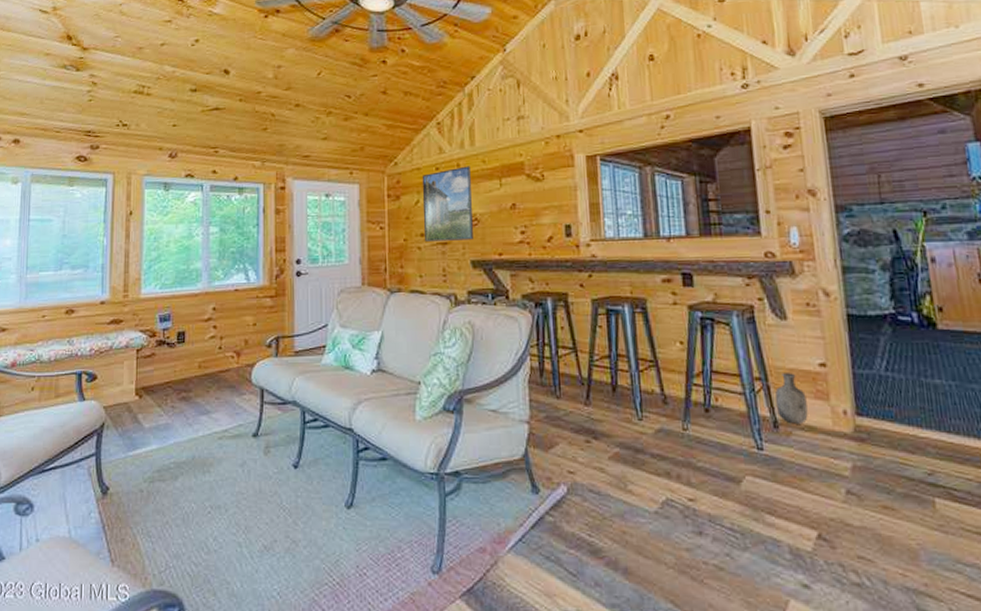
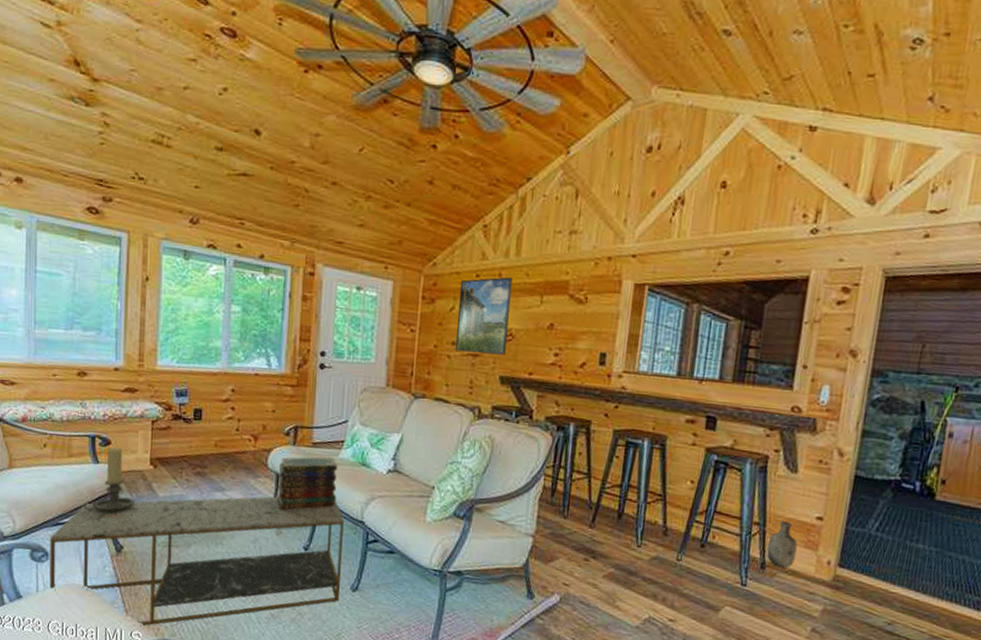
coffee table: none [33,409,334,578] -> present [50,496,344,627]
candle holder: none [70,382,121,452] -> present [84,448,136,512]
book stack: none [262,365,322,428] -> present [276,457,338,511]

